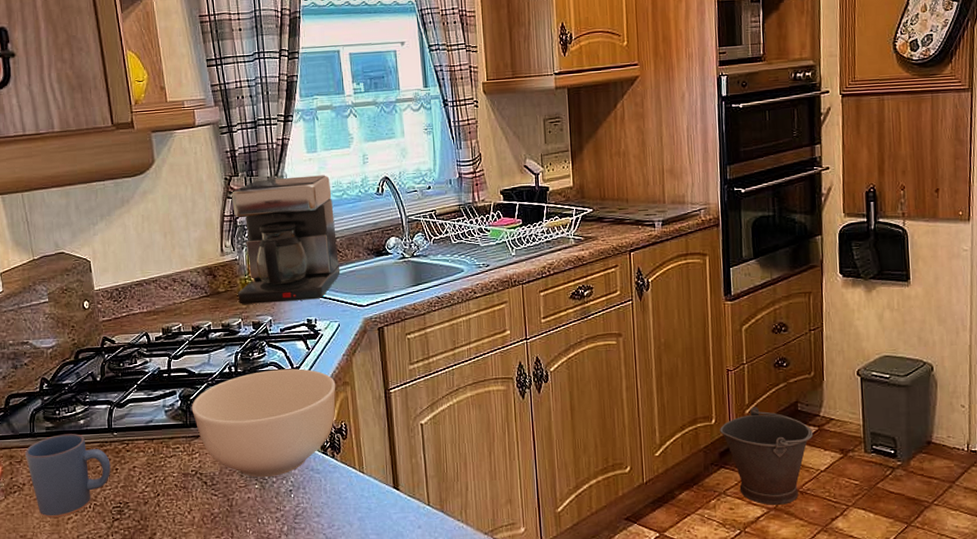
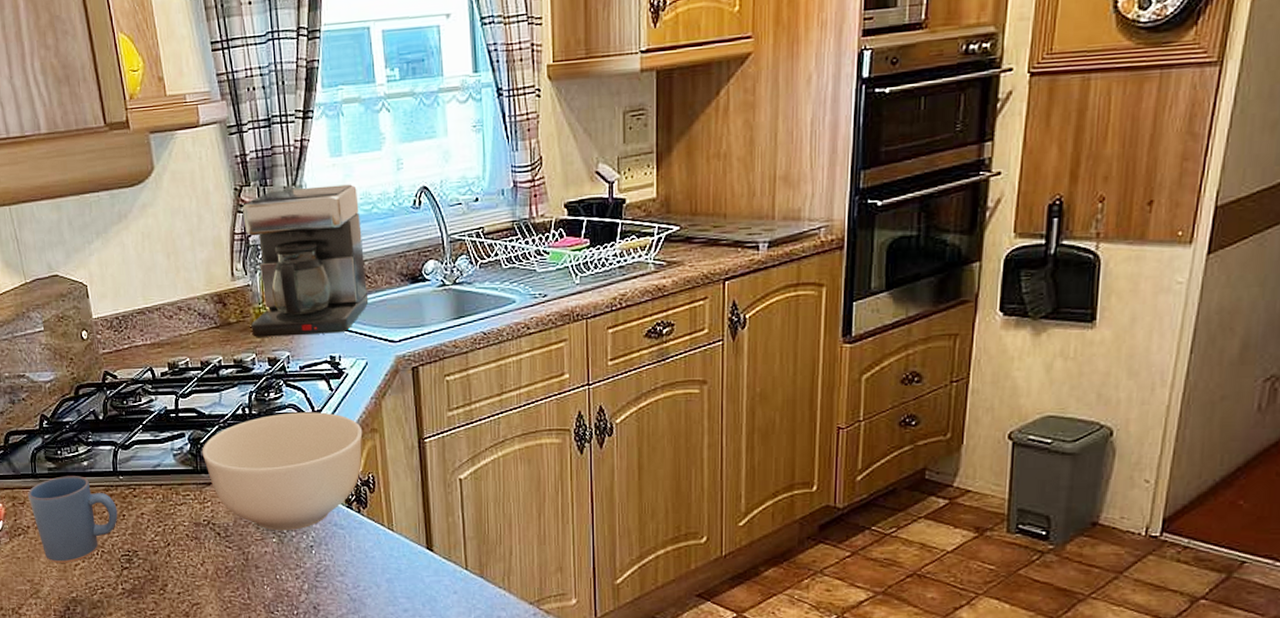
bucket: present [720,407,814,505] -> none [822,473,942,589]

